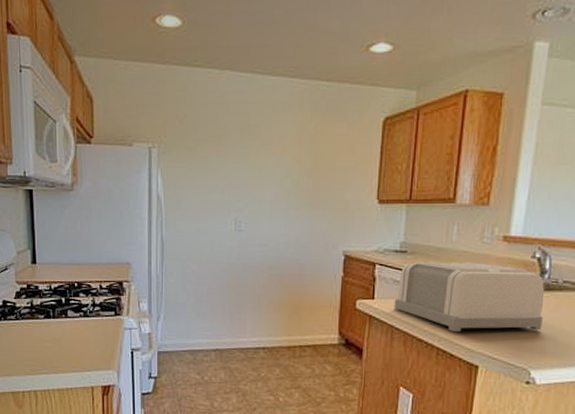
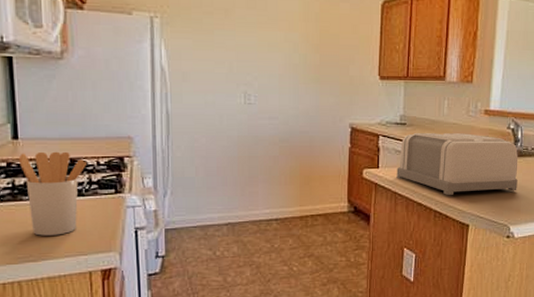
utensil holder: none [36,275,91,352] -> present [18,151,86,236]

